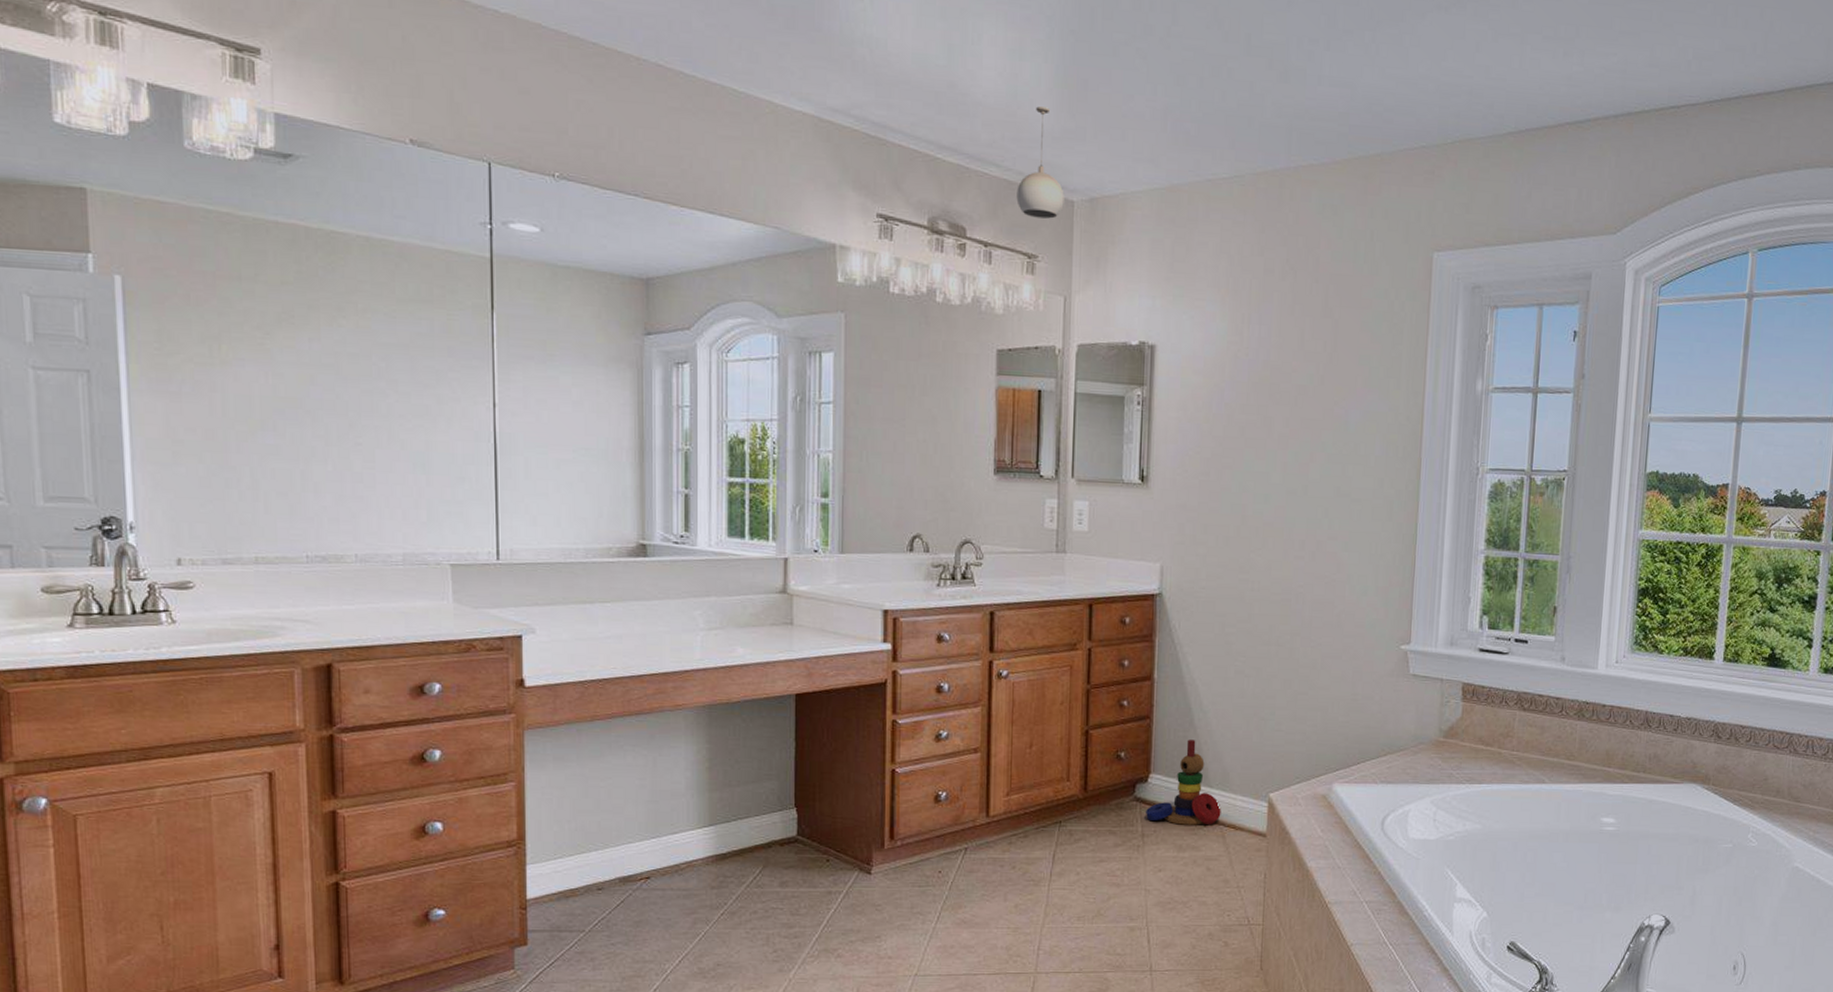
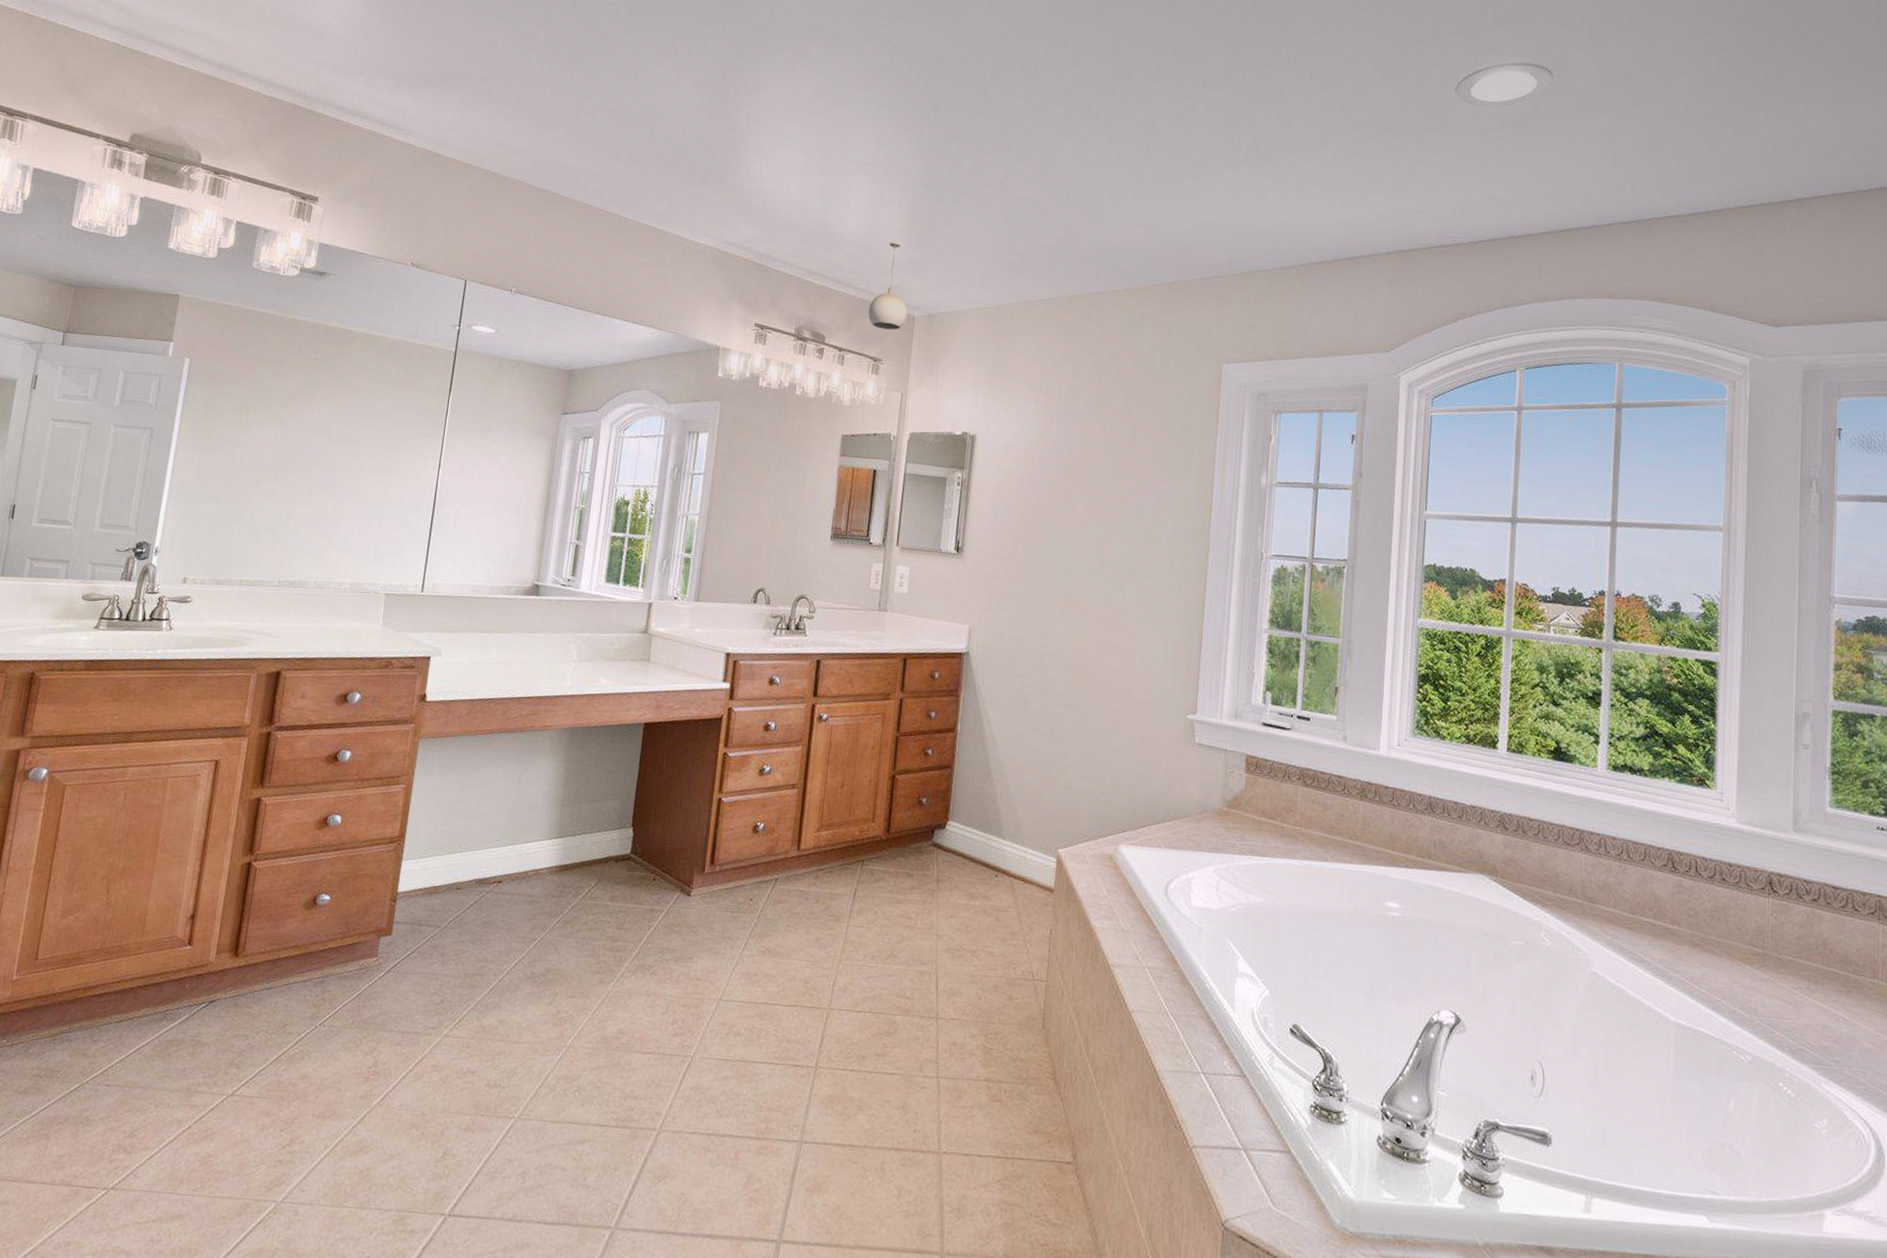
stacking toy: present [1146,739,1221,825] -> none [942,791,1013,875]

